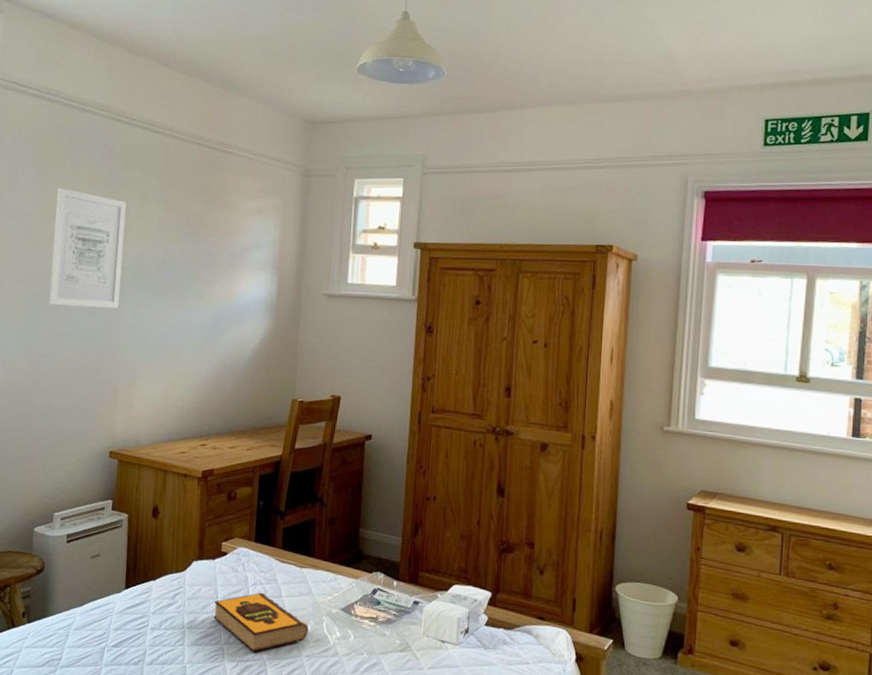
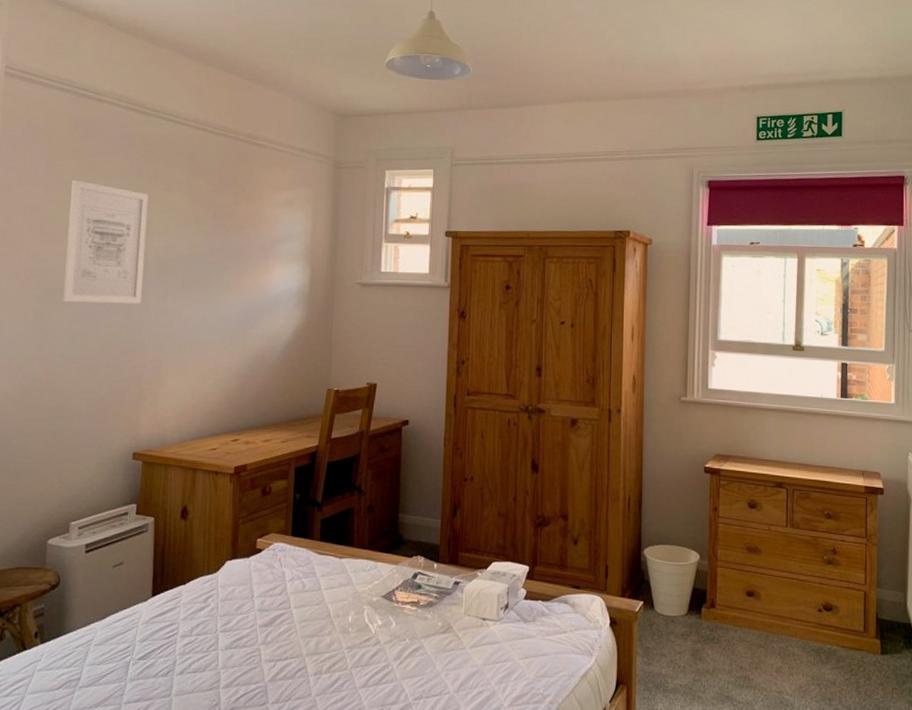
hardback book: present [213,592,309,652] -> none [249,587,349,650]

